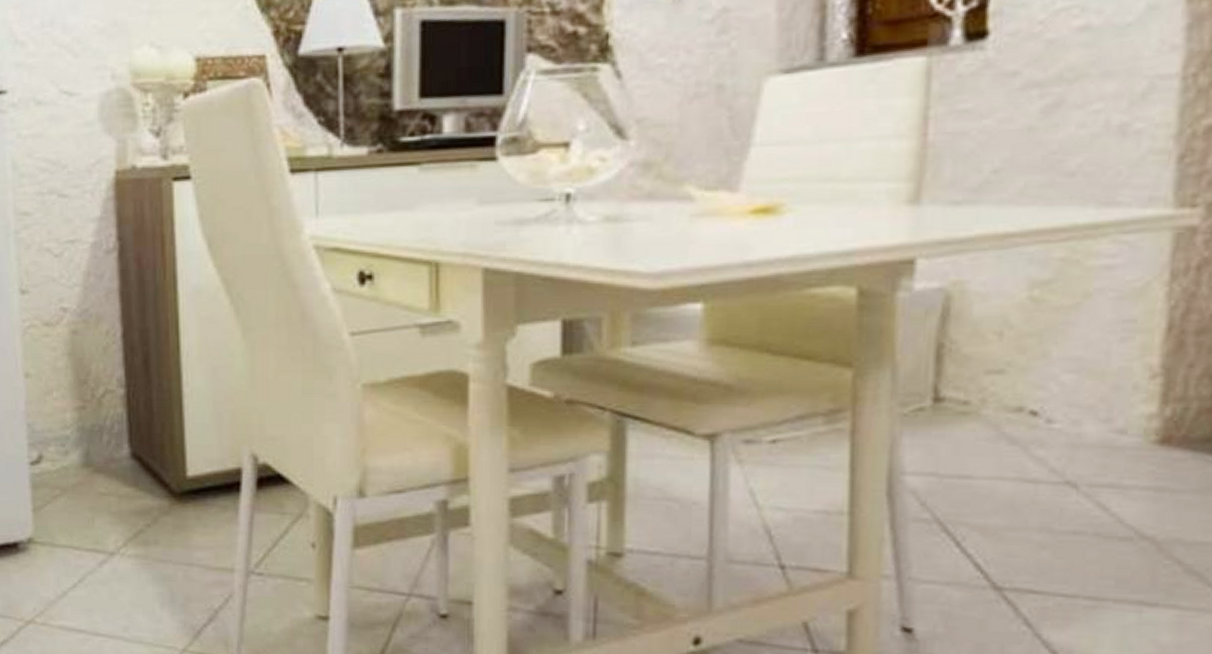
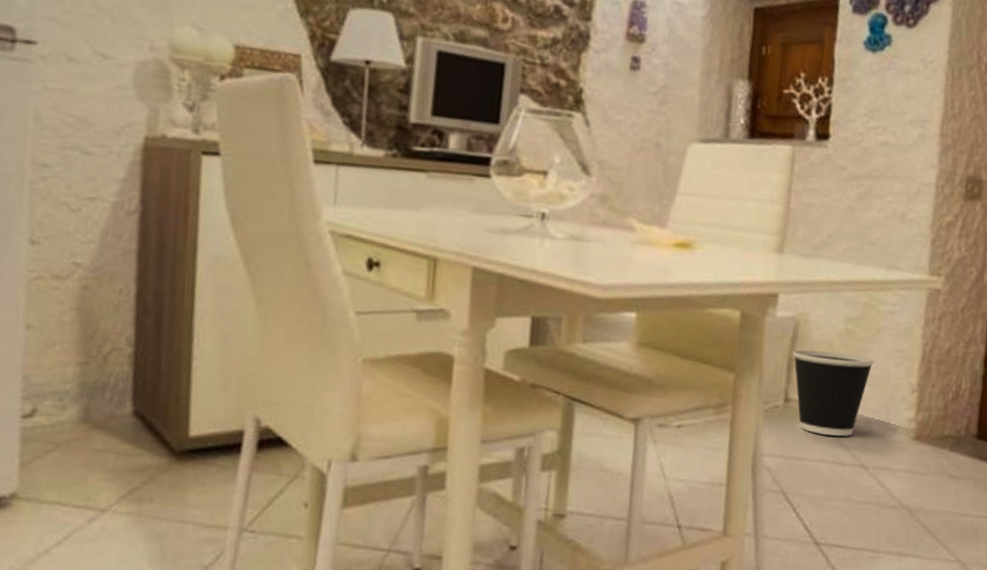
wastebasket: none [943,330,1083,443] -> present [793,349,875,436]

